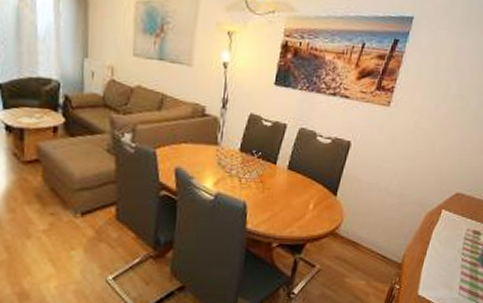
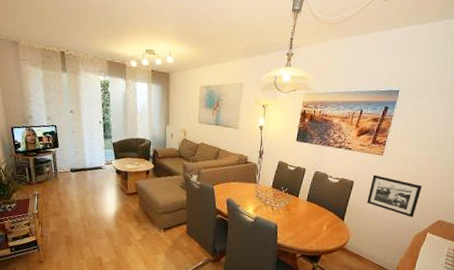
picture frame: none [367,132,438,190] -> present [367,174,422,218]

